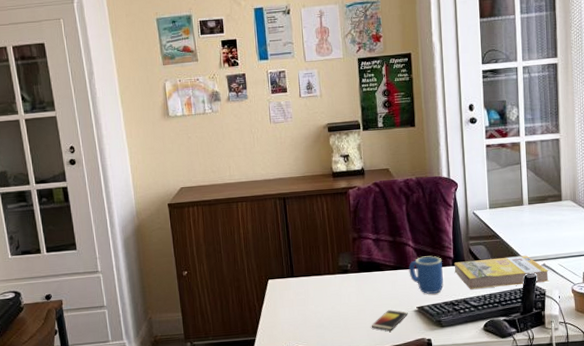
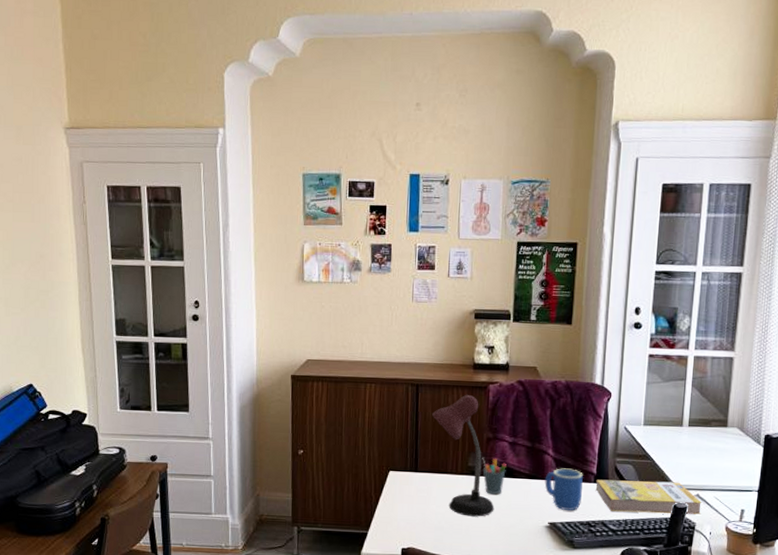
desk lamp: none [301,201,367,312] -> present [432,394,495,517]
pen holder: none [350,255,374,289] -> present [482,457,507,495]
smartphone: present [371,309,408,332] -> none [495,521,538,545]

